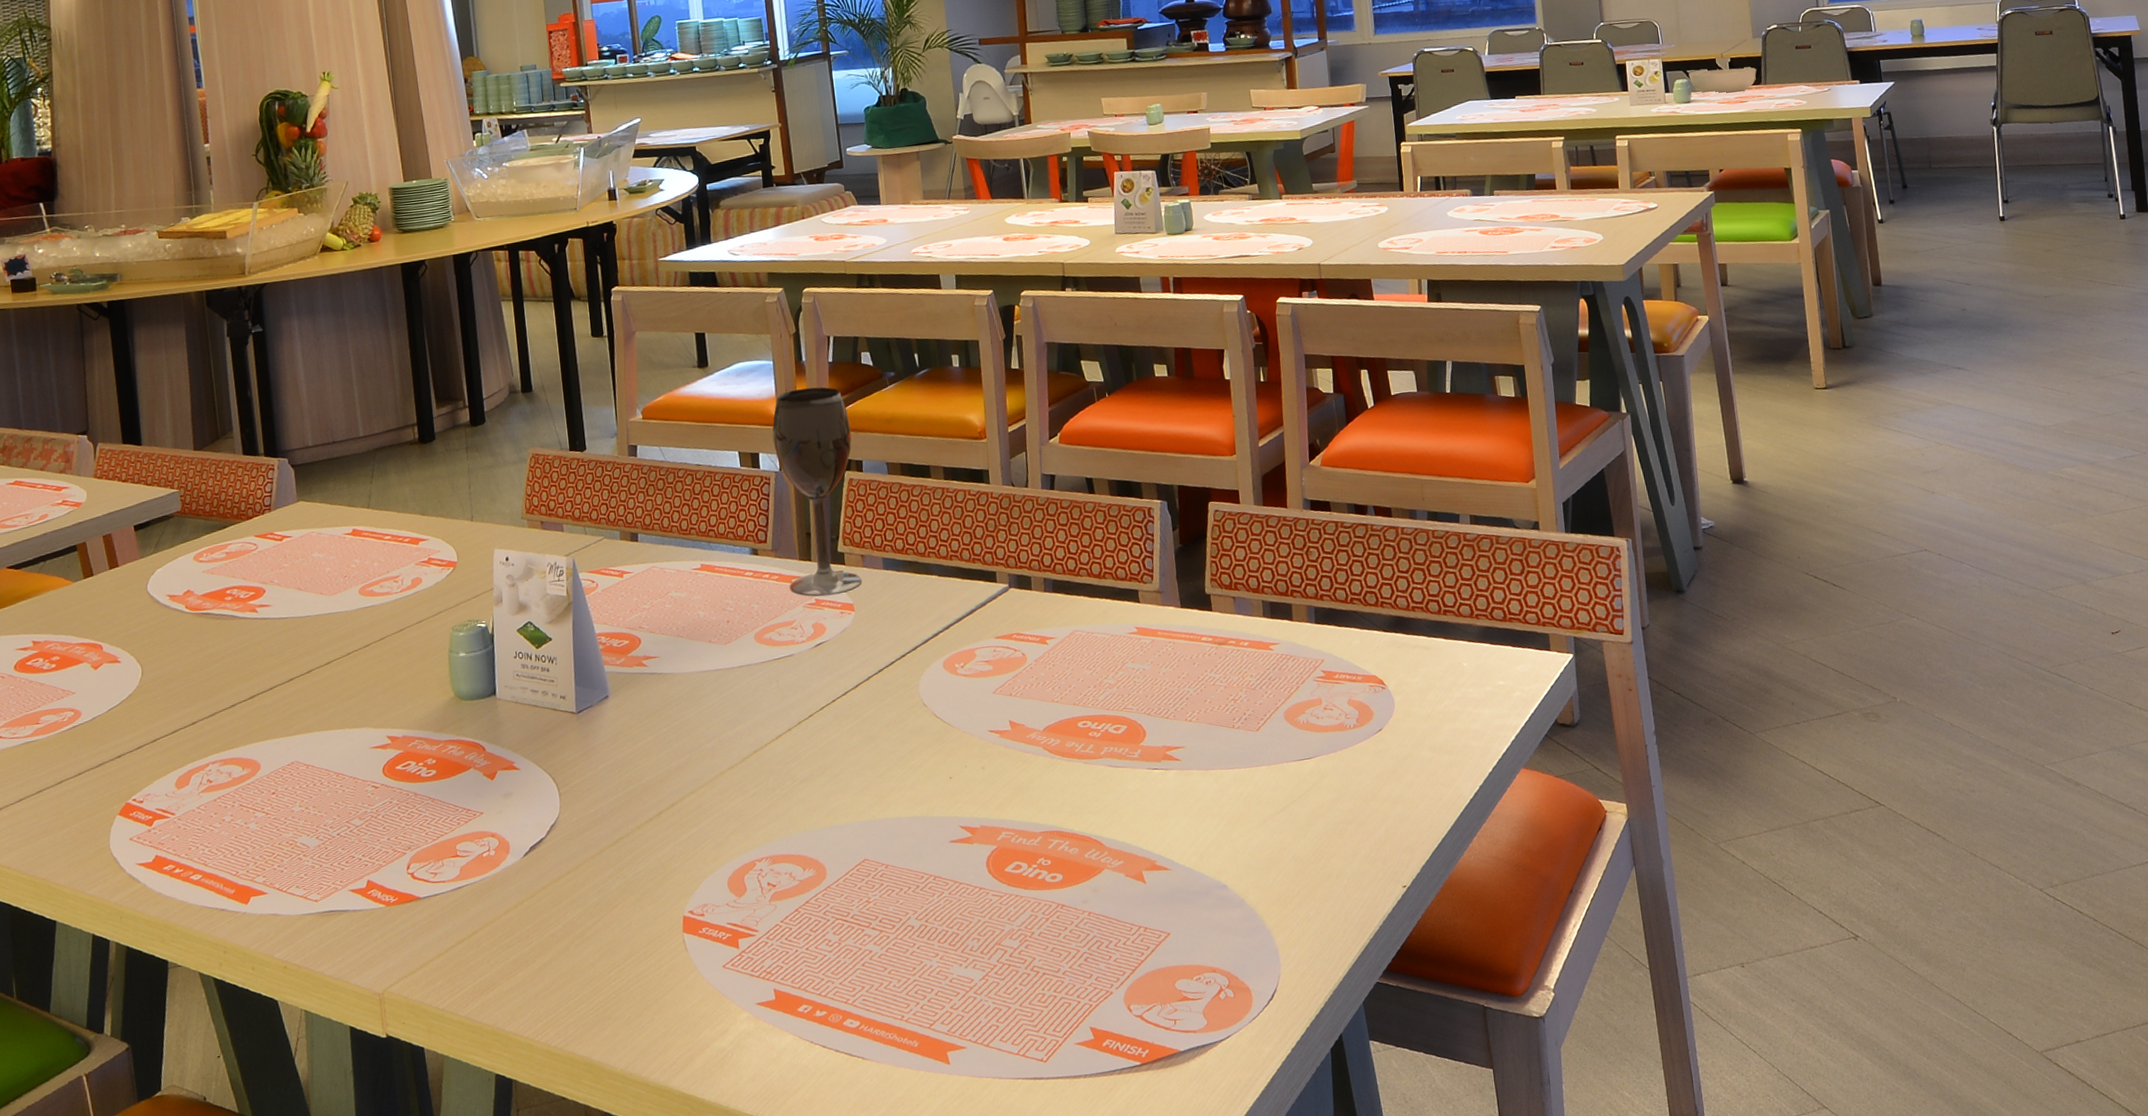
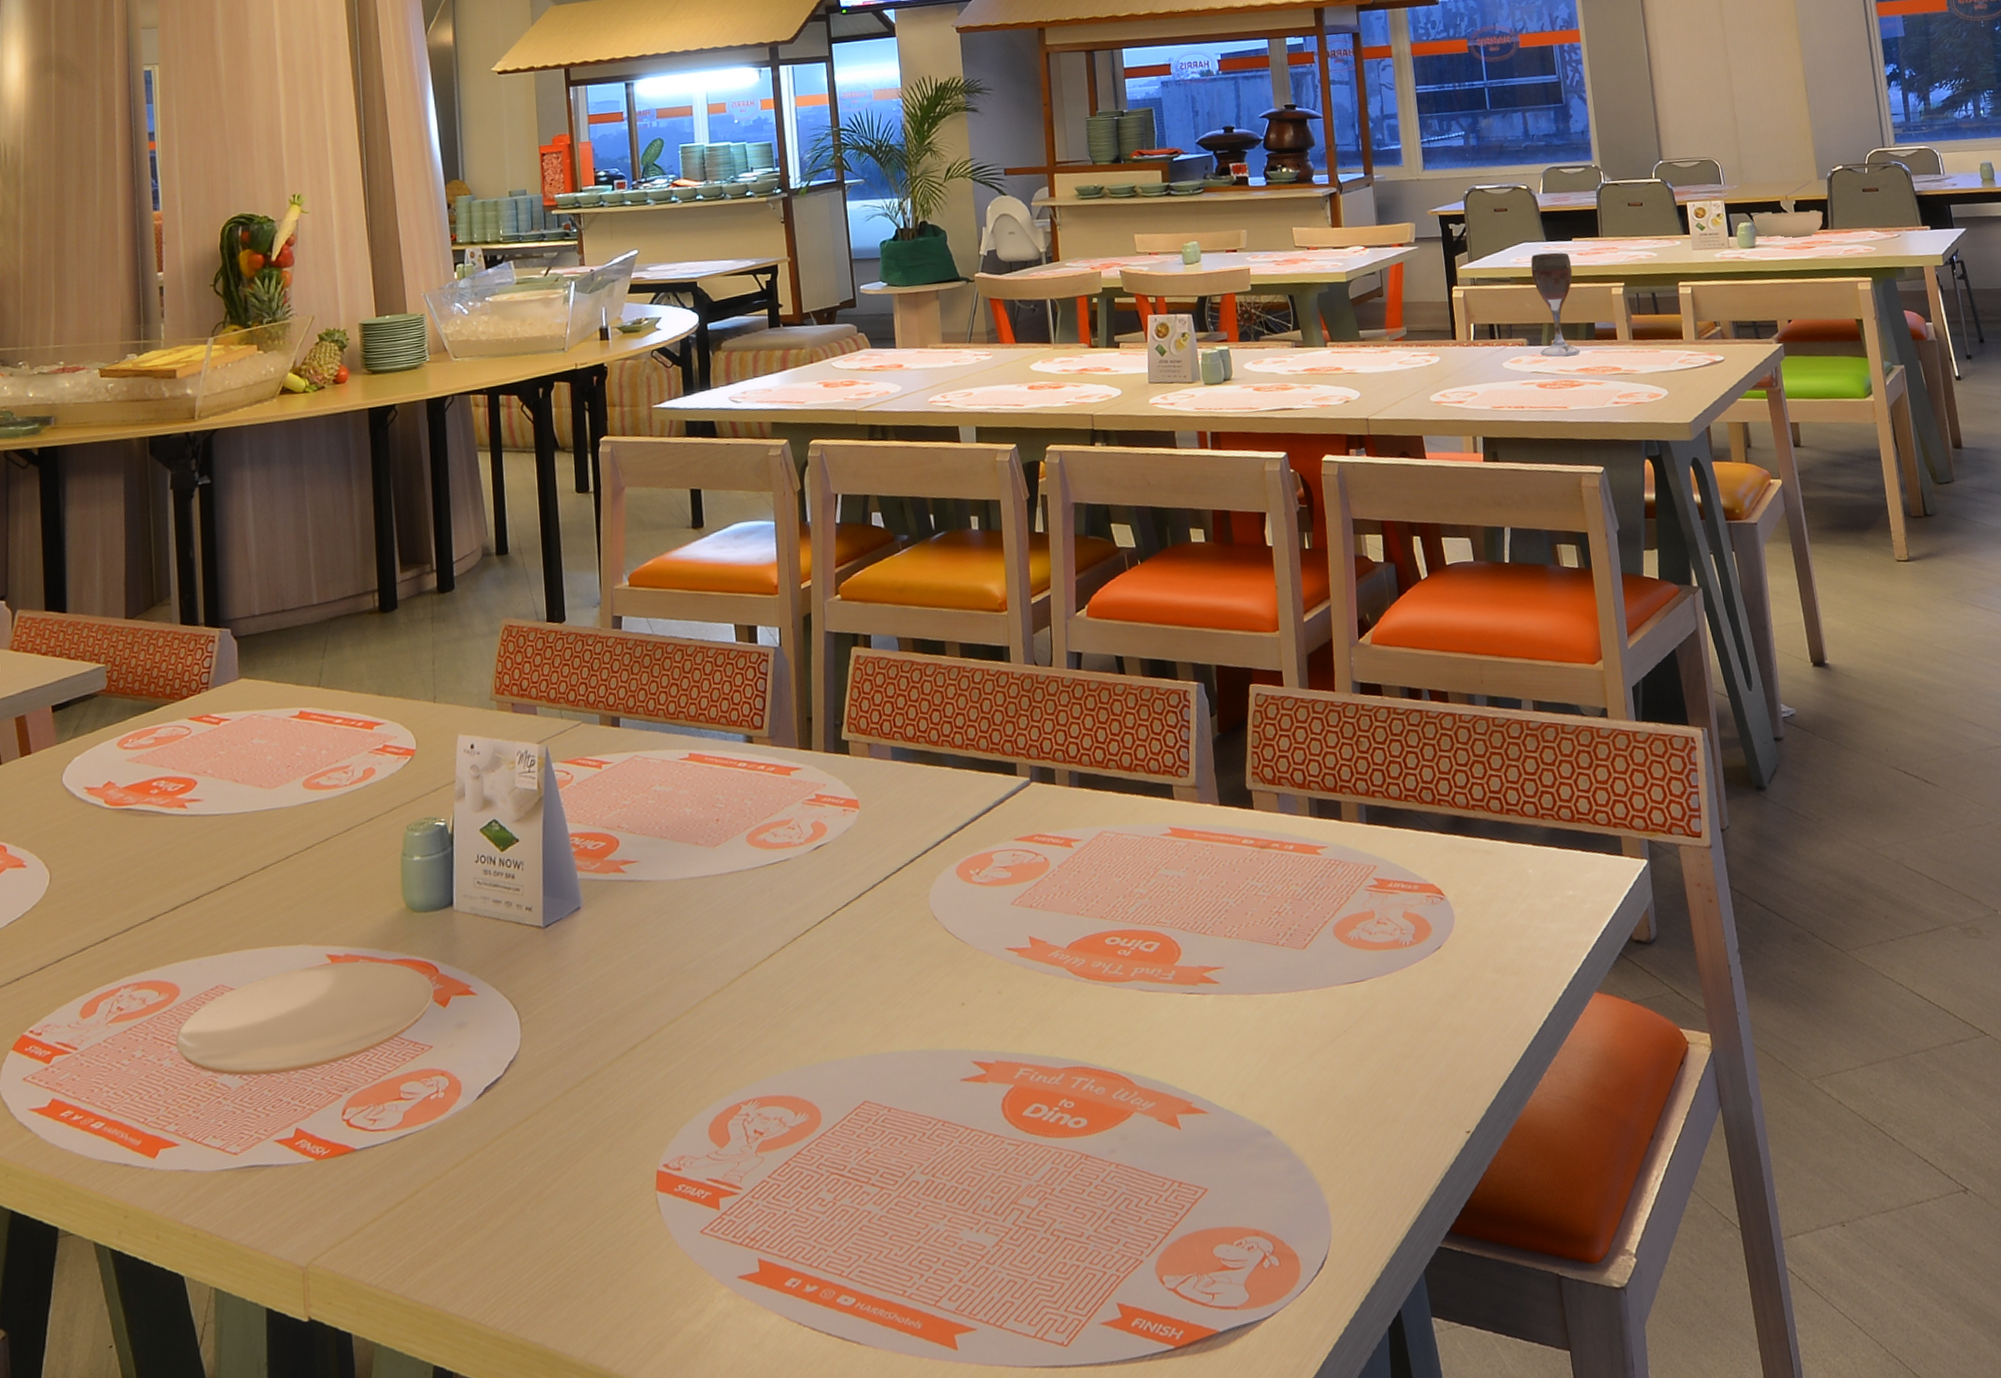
plate: none [259,741,482,837] -> present [175,961,434,1076]
wine glass: present [772,387,862,597] -> none [772,551,868,792]
cup: none [1475,109,1522,206] -> present [1530,252,1581,357]

